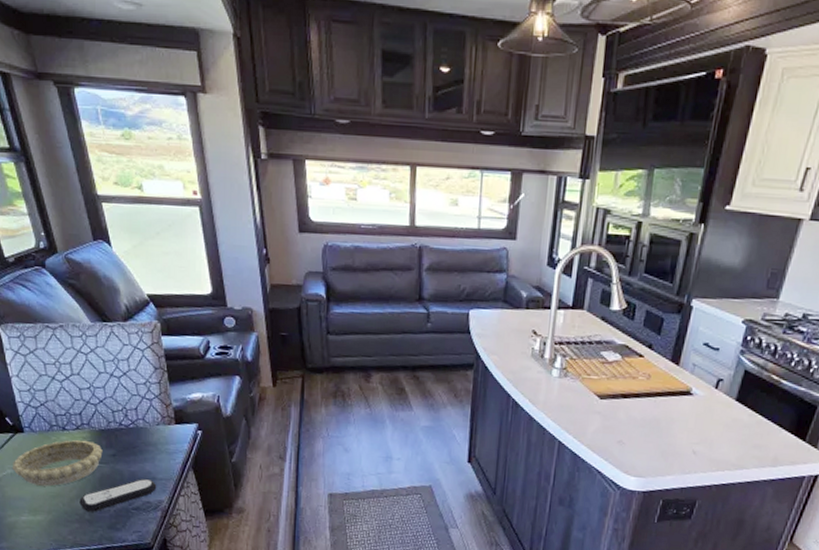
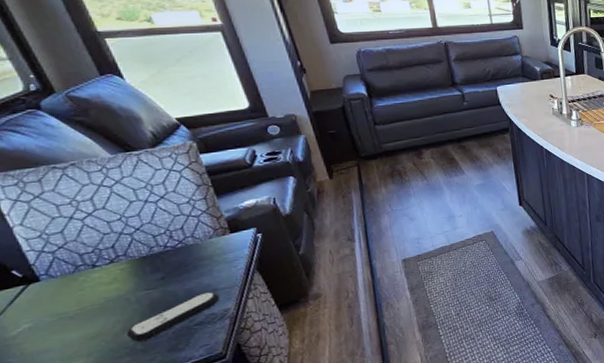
decorative bowl: present [12,439,103,487] -> none [29,271,149,333]

